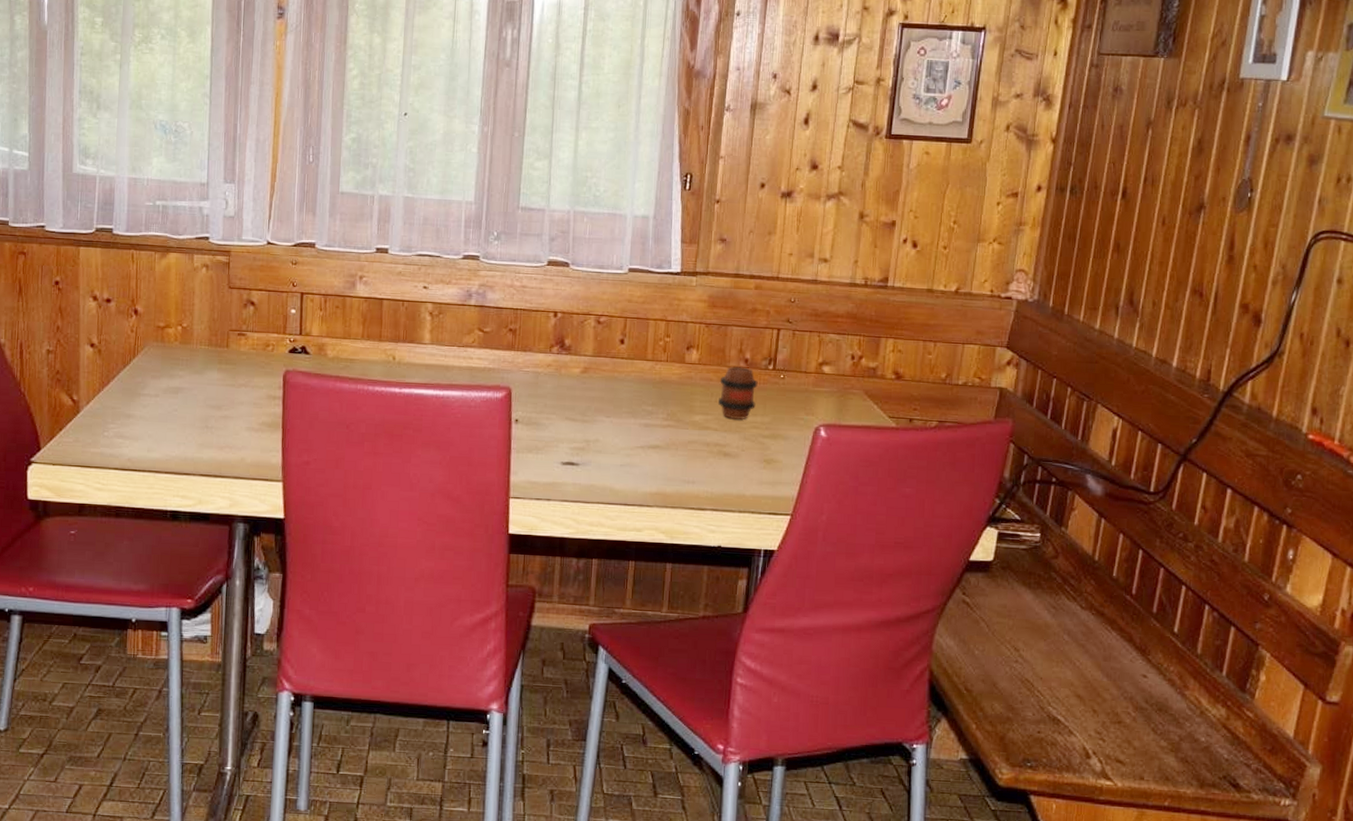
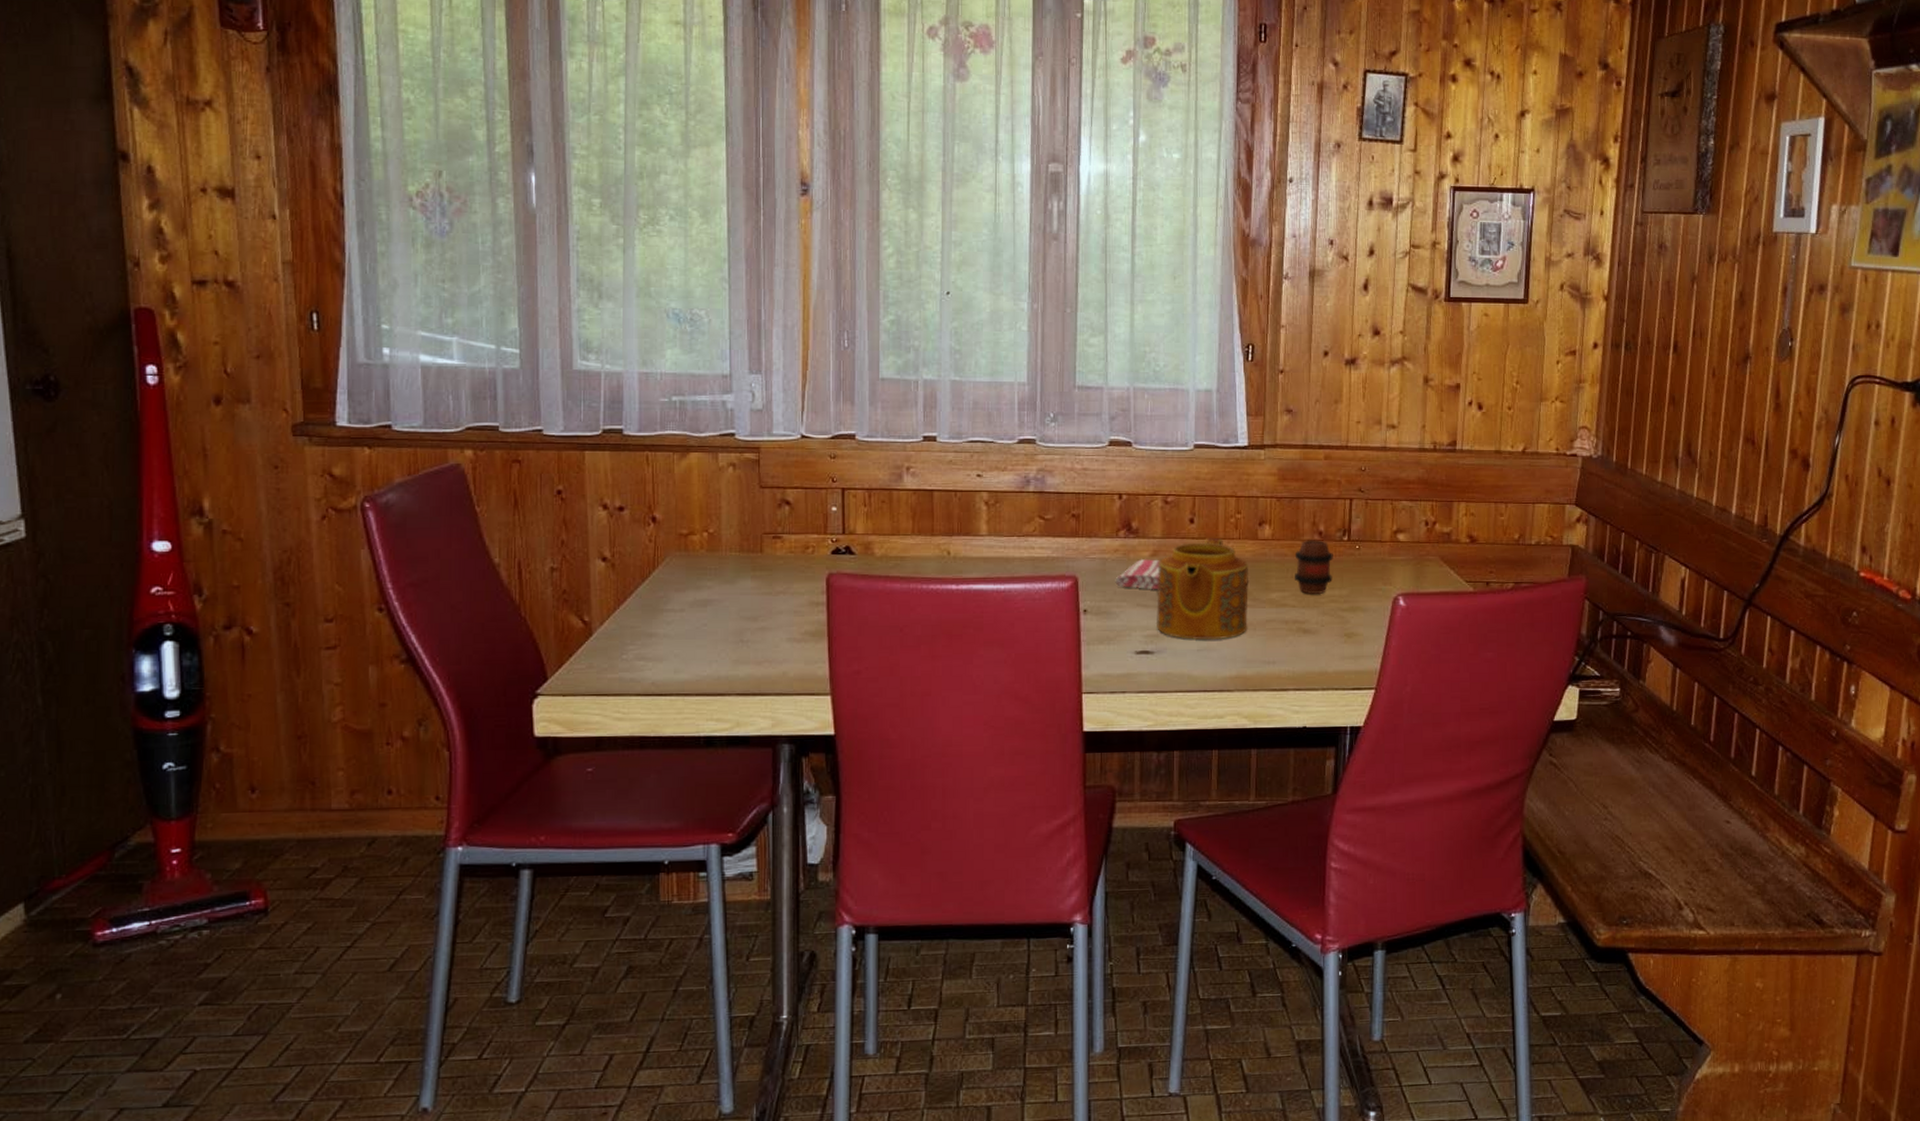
dish towel: none [546,375,590,405] -> present [1115,559,1160,590]
teapot: none [582,358,675,456] -> present [1155,537,1249,640]

